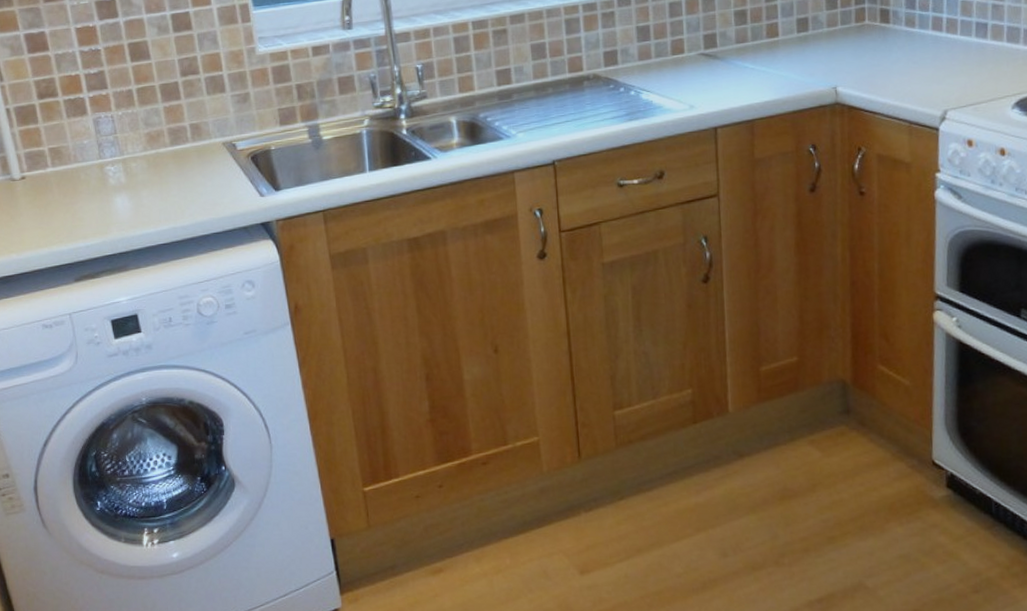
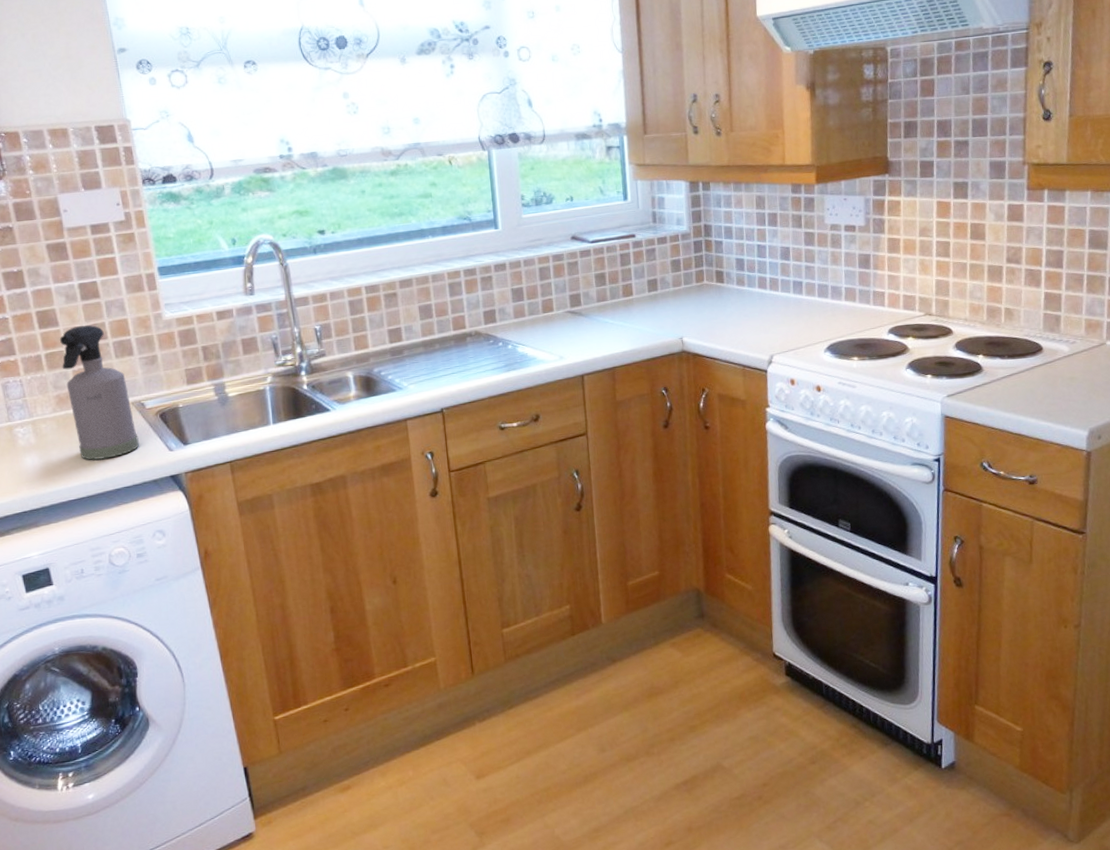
spray bottle: none [151,59,231,203] -> present [59,325,140,460]

